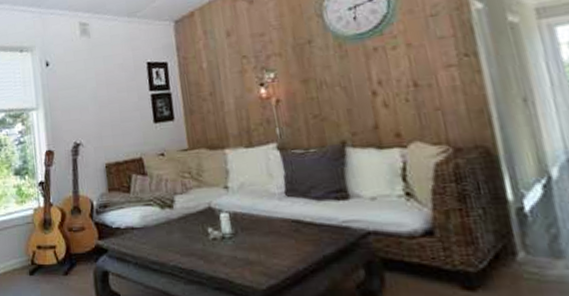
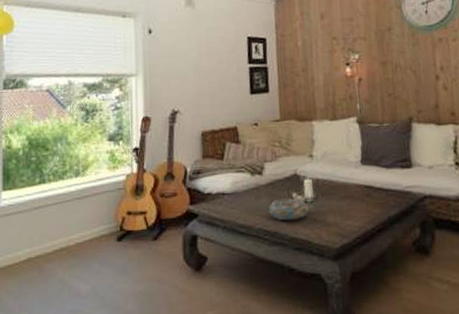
decorative bowl: none [182,233,228,258] -> present [269,198,309,221]

